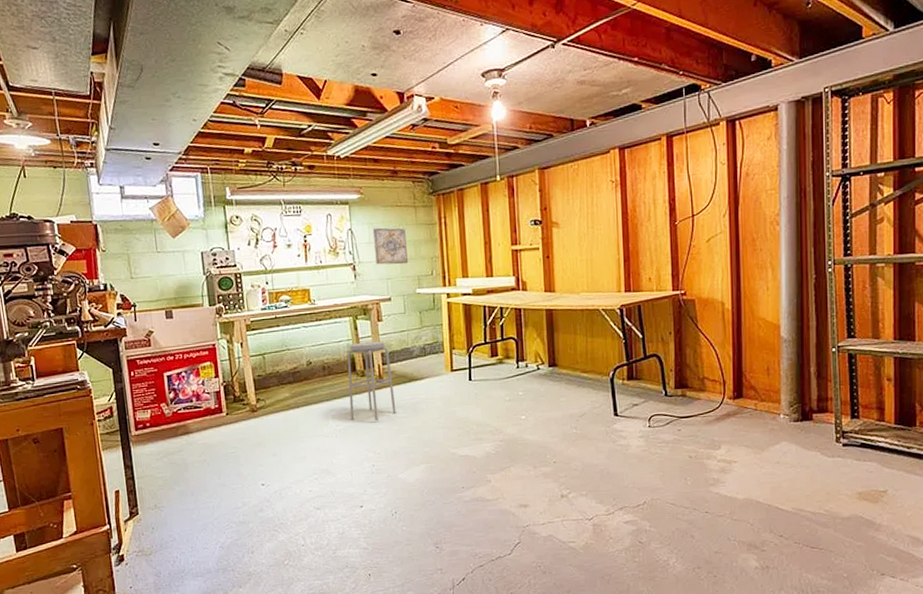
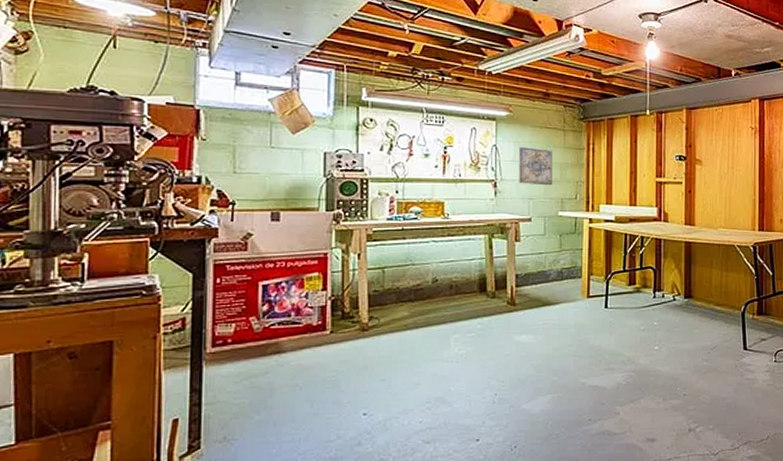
stool: present [347,341,397,422] -> none [476,261,526,347]

